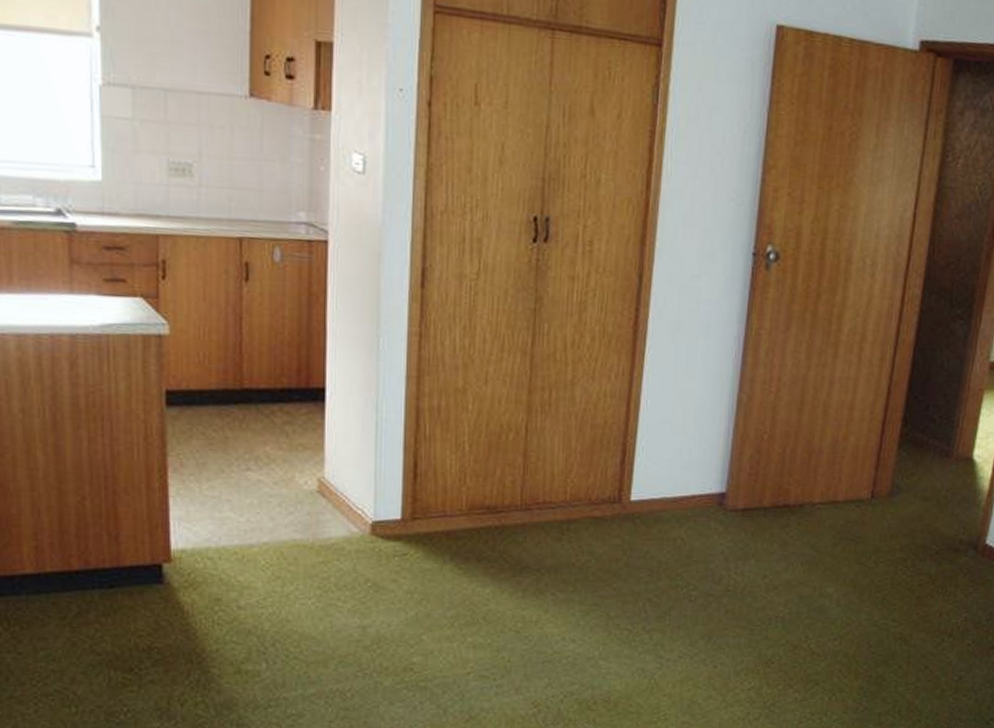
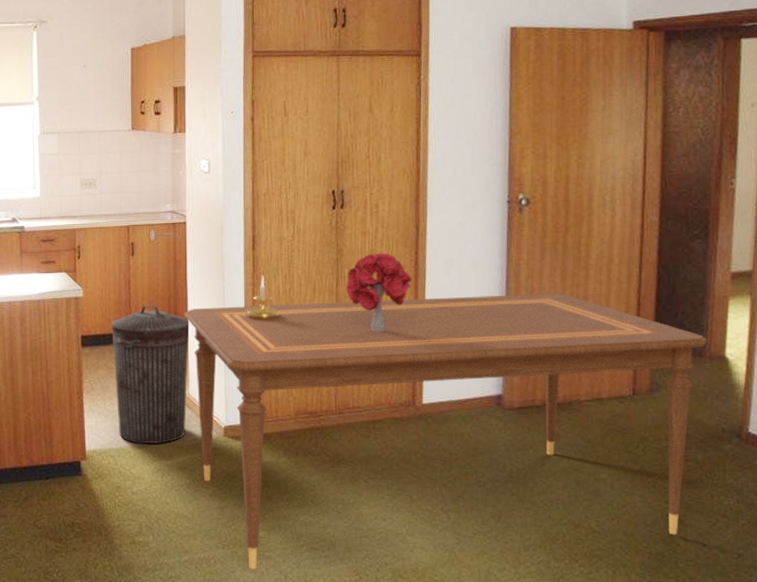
trash can: none [212,352,328,544] -> present [111,305,190,445]
dining table: none [320,361,957,703] -> present [184,293,708,569]
candle holder: none [408,324,455,385] -> present [246,276,280,320]
bouquet: none [544,305,629,409] -> present [345,253,412,332]

